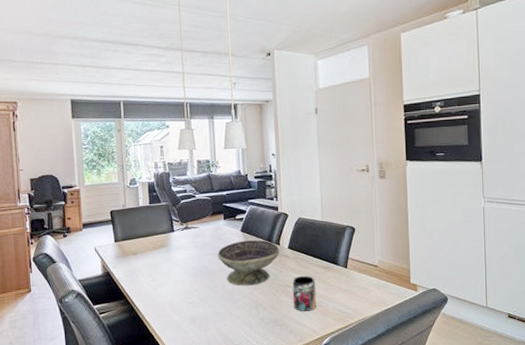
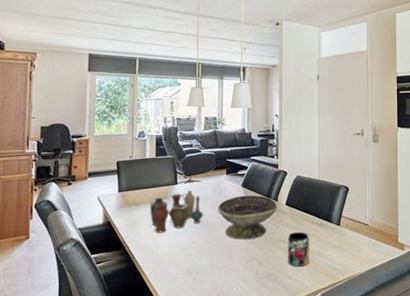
vase: none [147,236,203,282] -> present [149,189,204,233]

